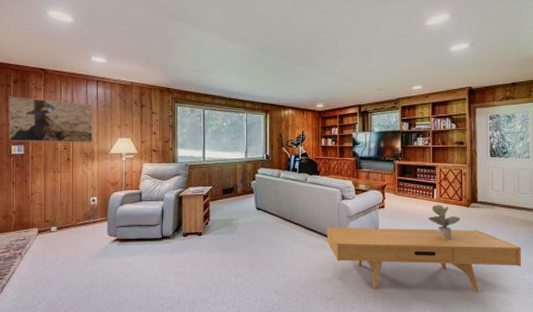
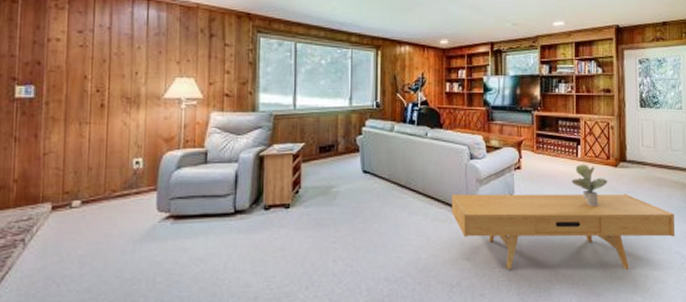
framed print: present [8,96,92,143] -> none [12,16,140,84]

